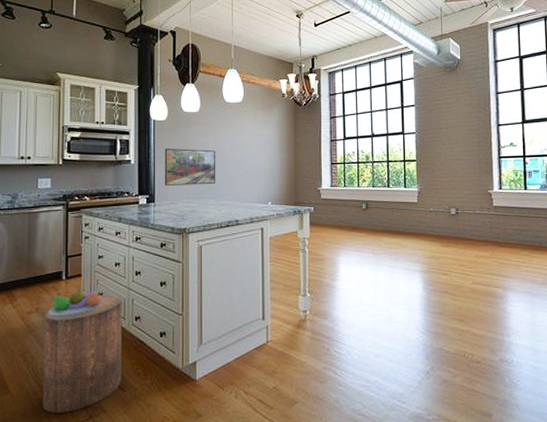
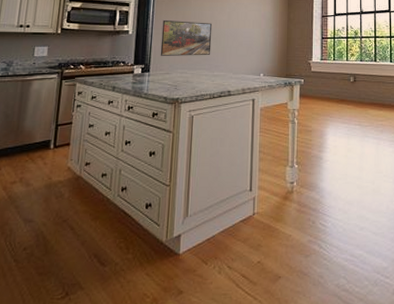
stool: present [42,295,122,413] -> none [16,165,110,291]
fruit bowl: present [48,287,103,318] -> none [32,157,90,189]

